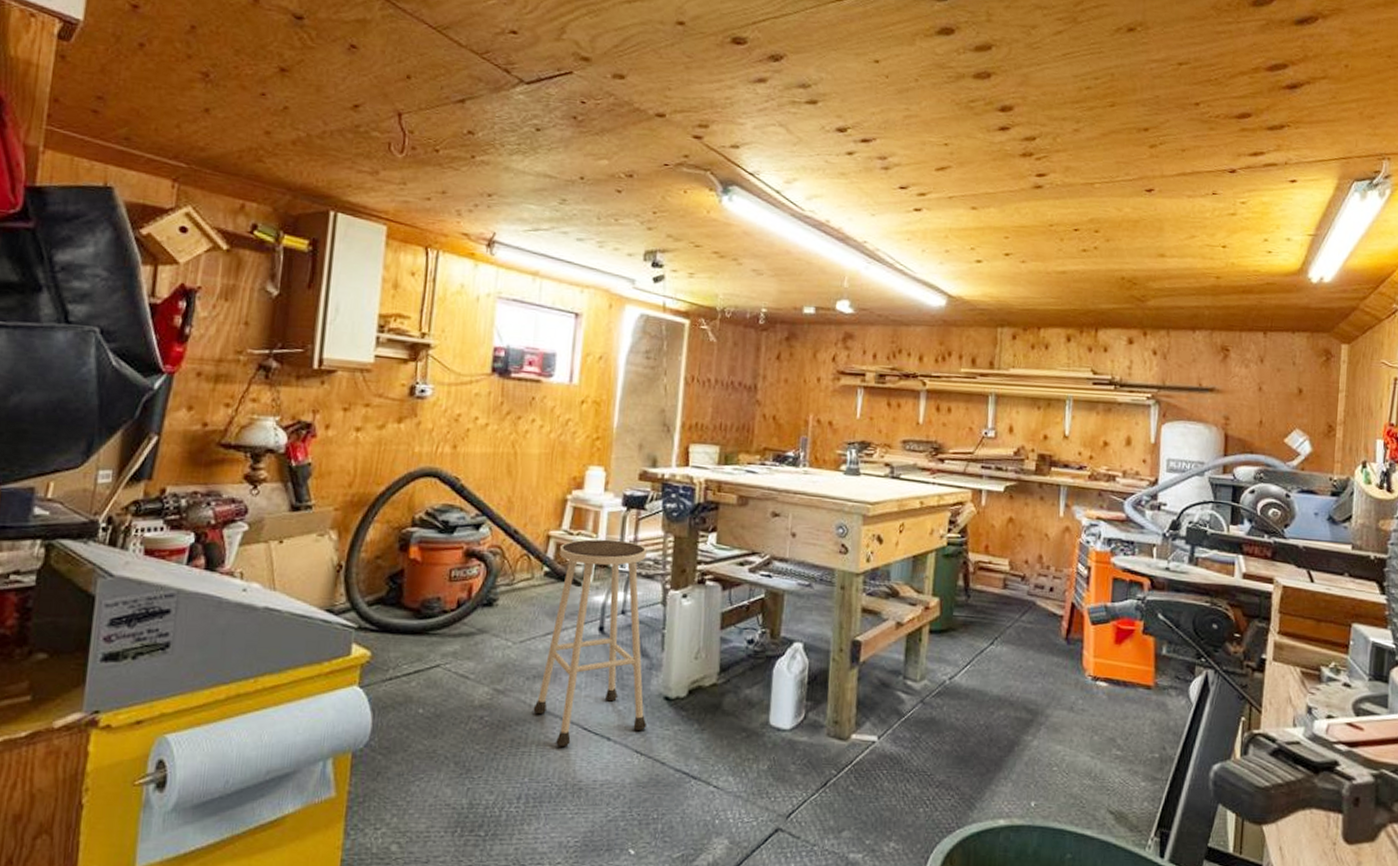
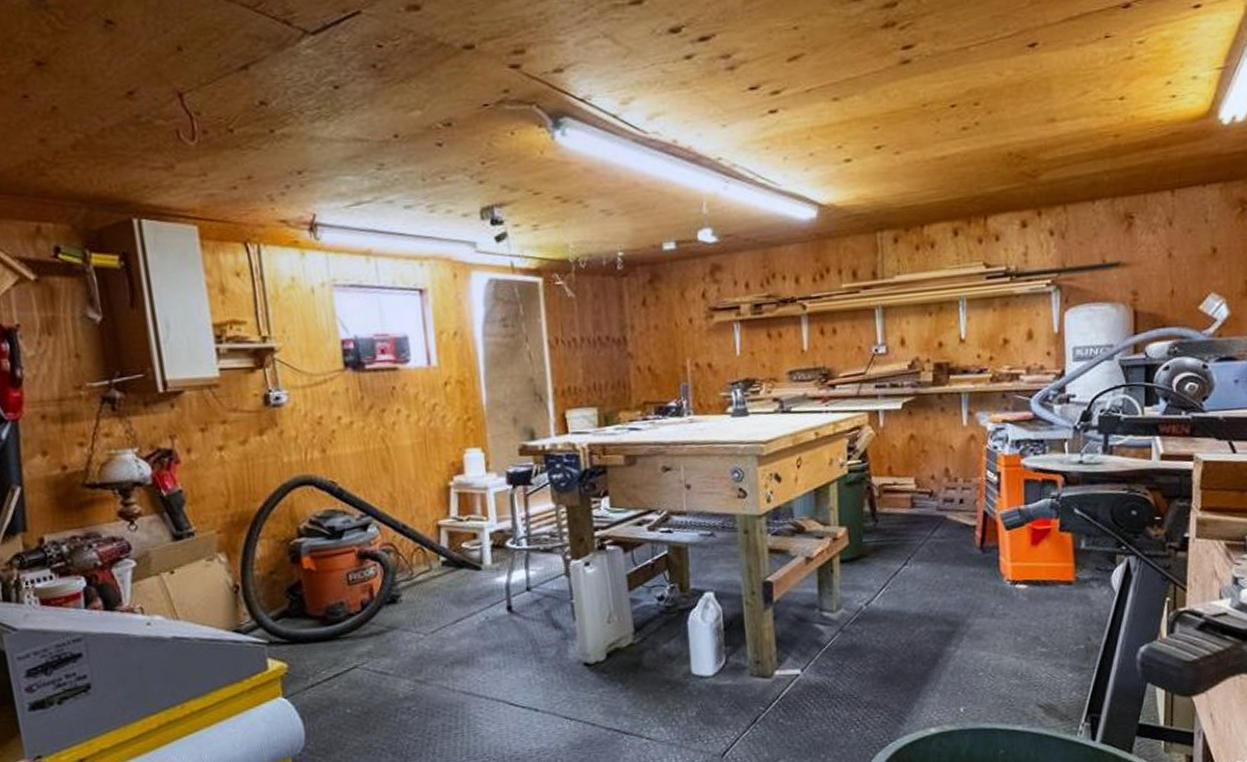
stool: present [533,539,647,748] -> none [452,519,571,724]

